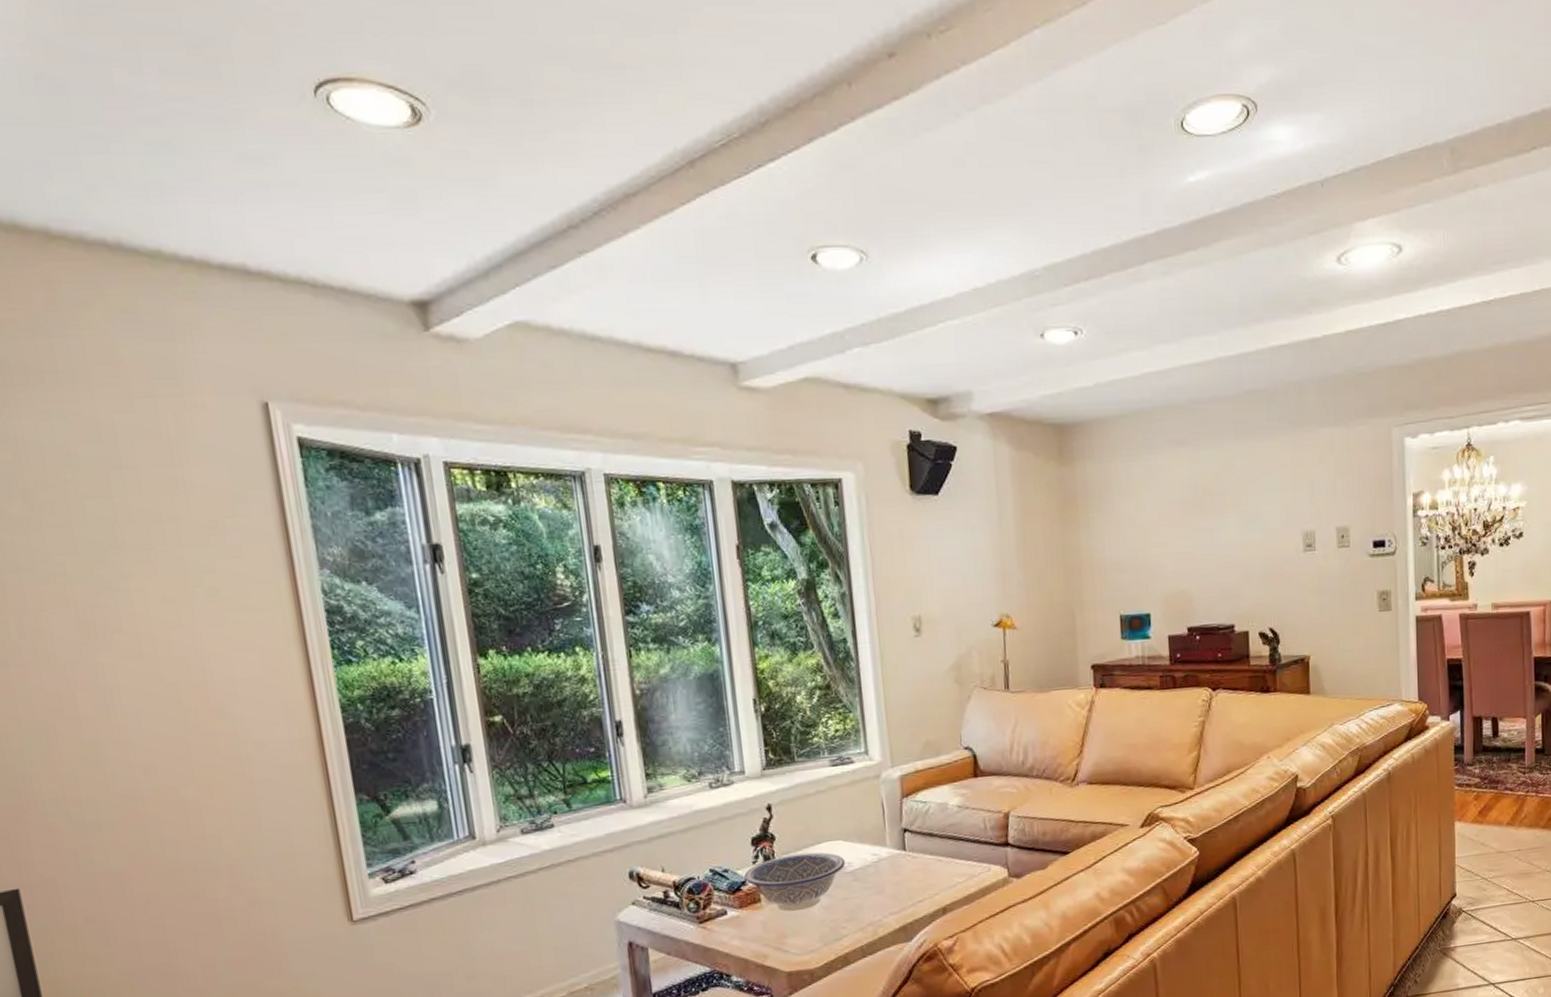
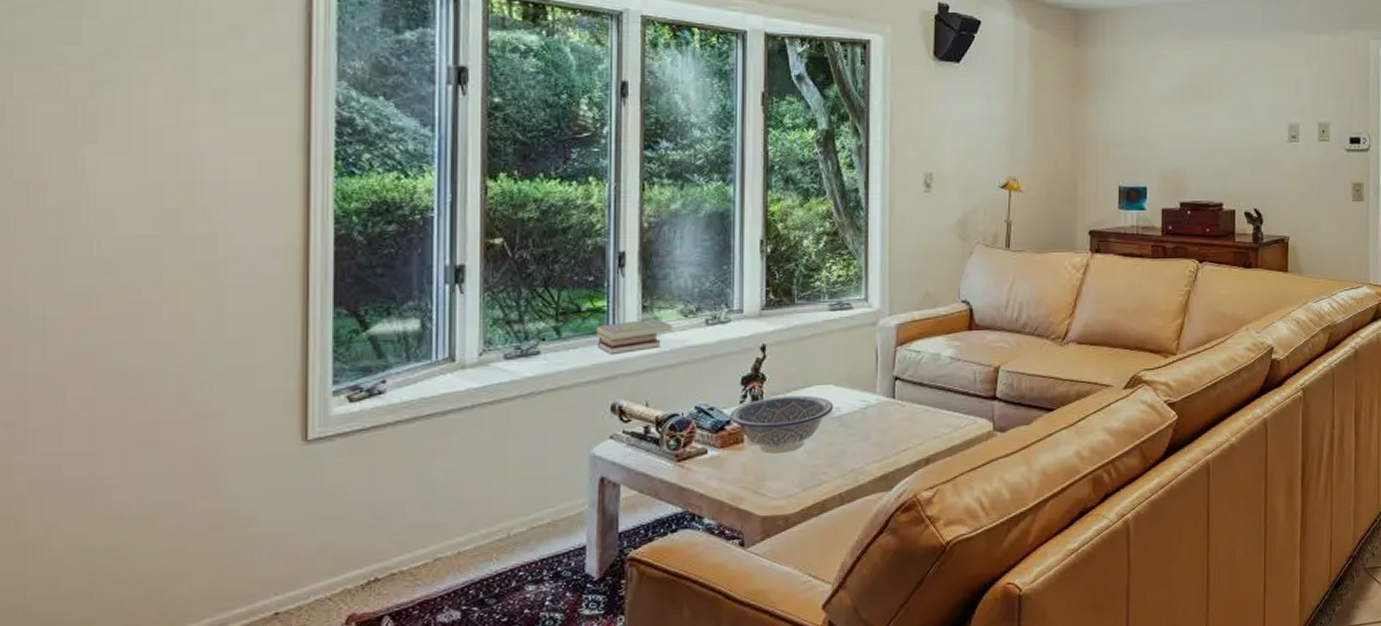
books: none [604,784,678,825] -> present [596,318,673,356]

